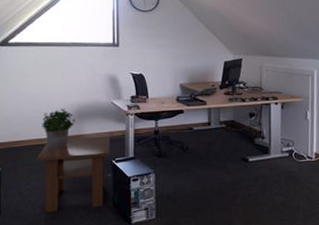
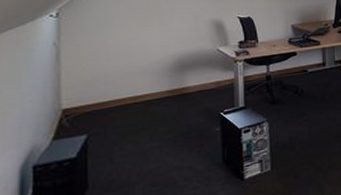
coffee table: present [36,136,110,213] -> none [131,86,218,179]
potted plant: present [41,109,75,150] -> none [136,60,176,108]

